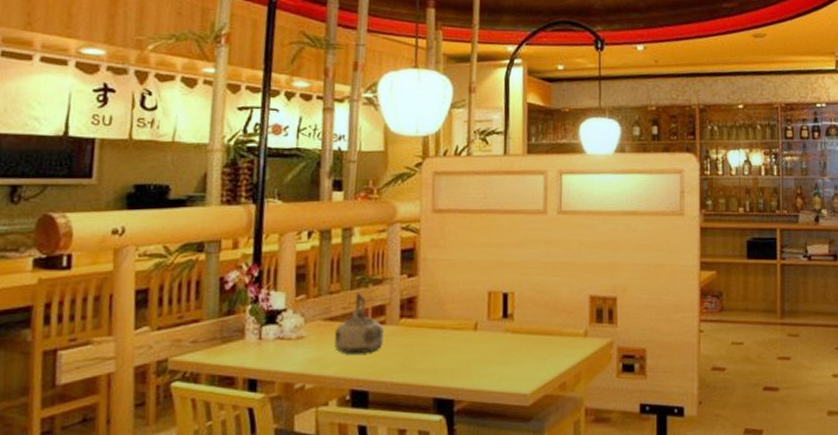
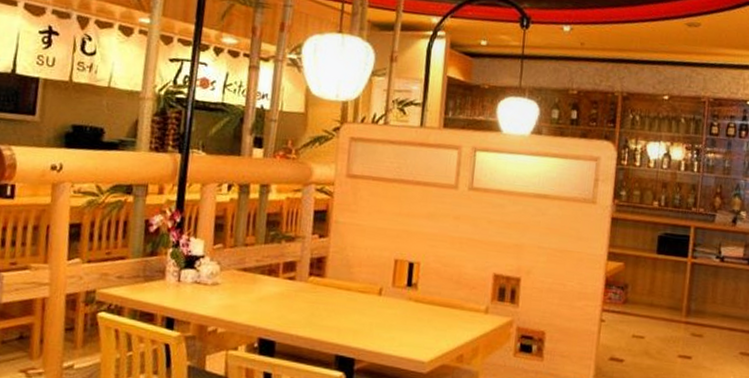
kettle: present [334,292,384,354] -> none [246,247,293,306]

